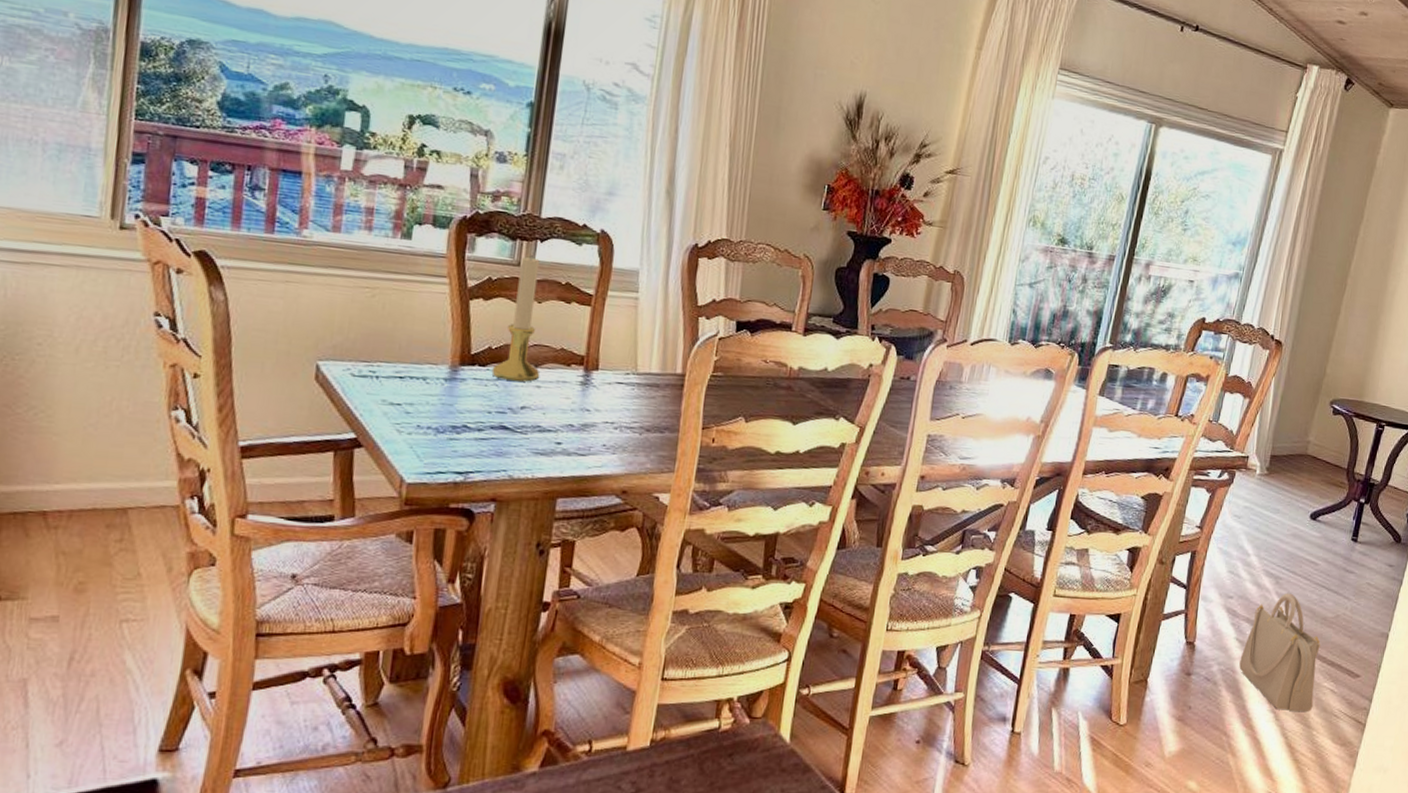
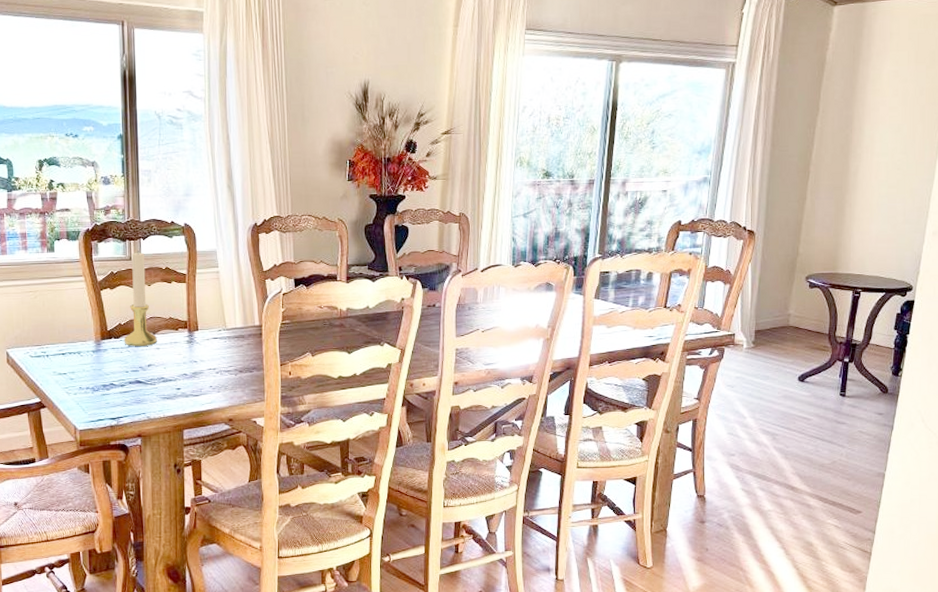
handbag: present [1239,593,1320,712] -> none [747,446,820,547]

